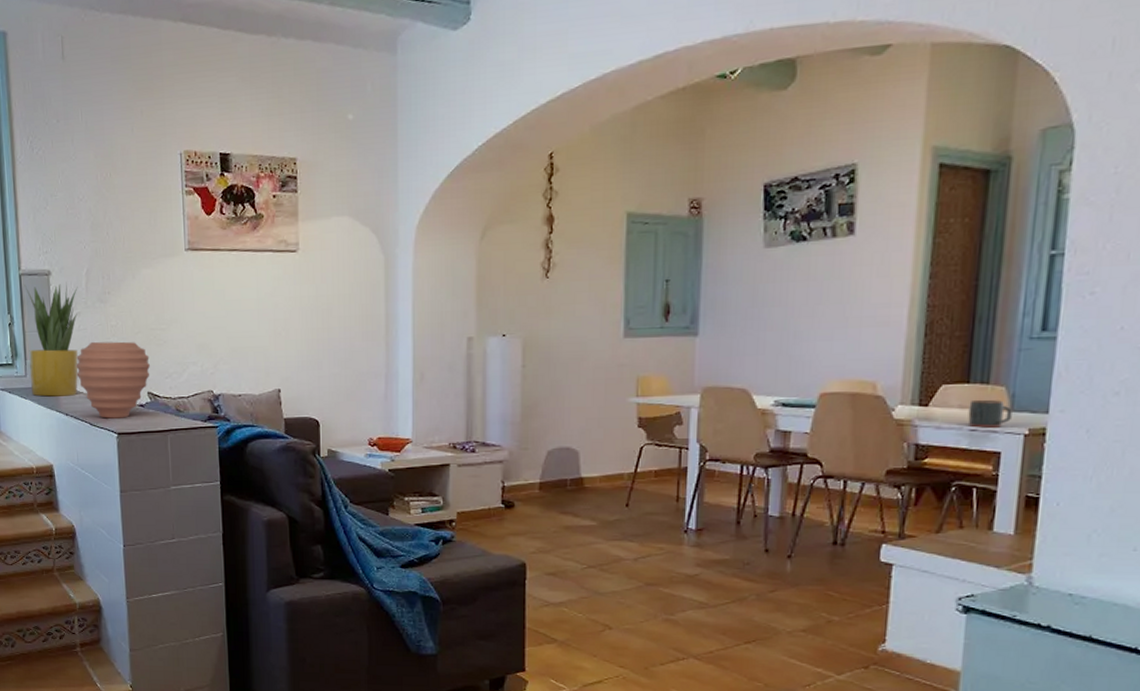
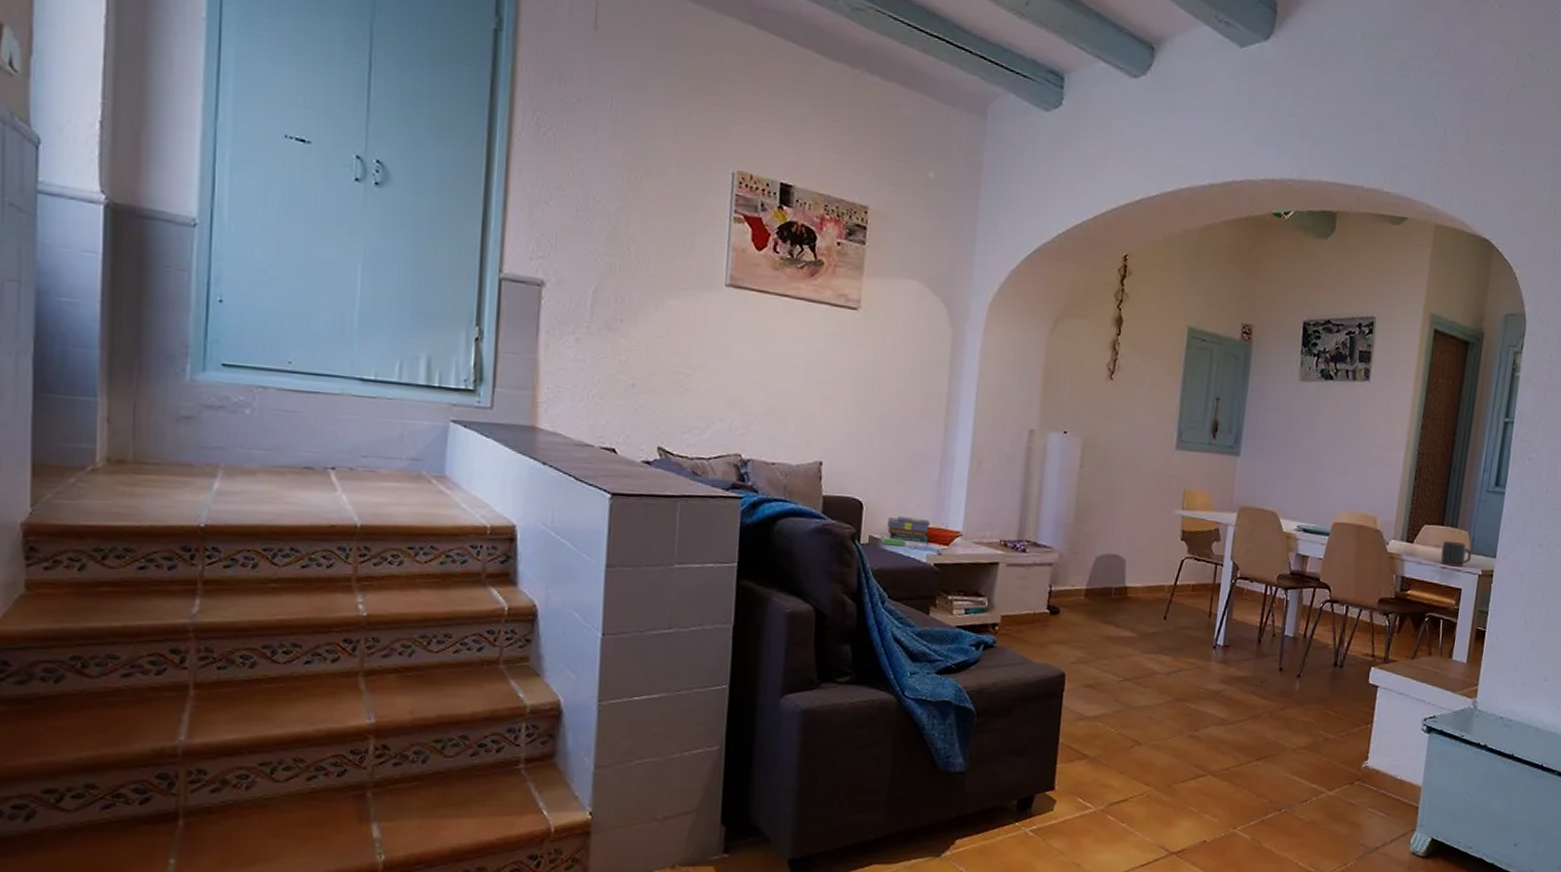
planter: present [24,282,79,397] -> none [496,292,580,441]
vase: present [76,341,150,419] -> none [564,377,665,476]
books: none [338,430,381,457] -> present [880,517,930,549]

